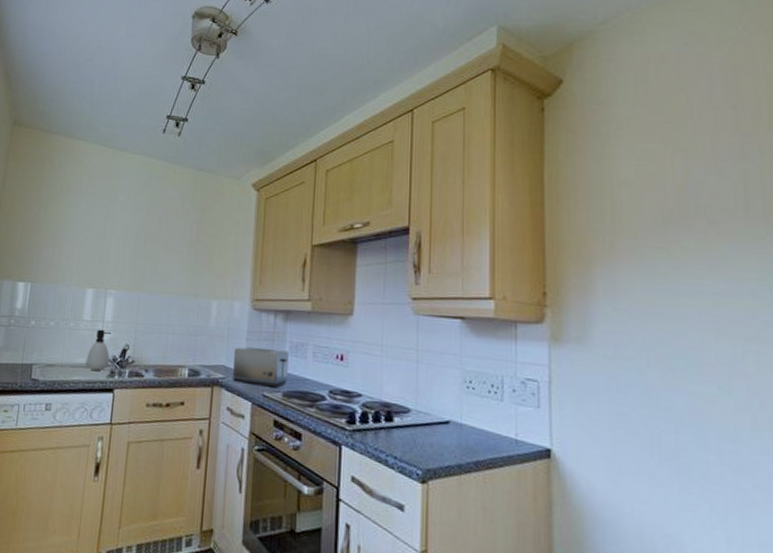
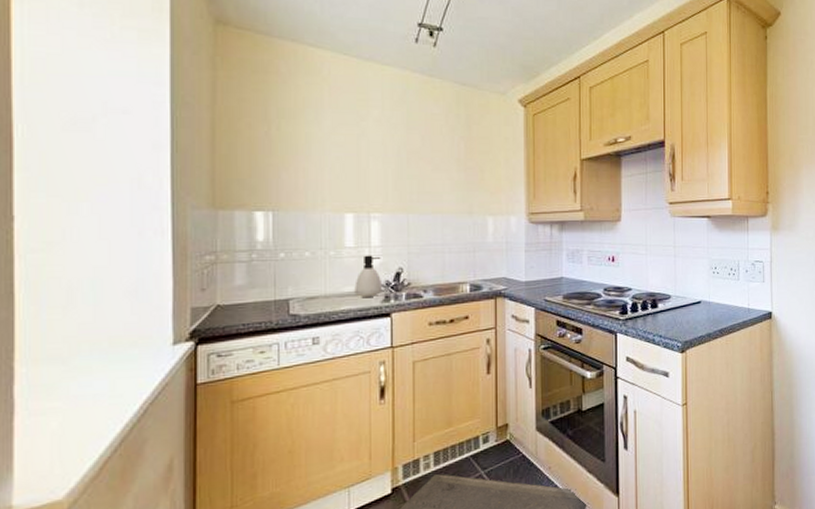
toaster: present [232,346,289,388] -> none [513,257,566,292]

